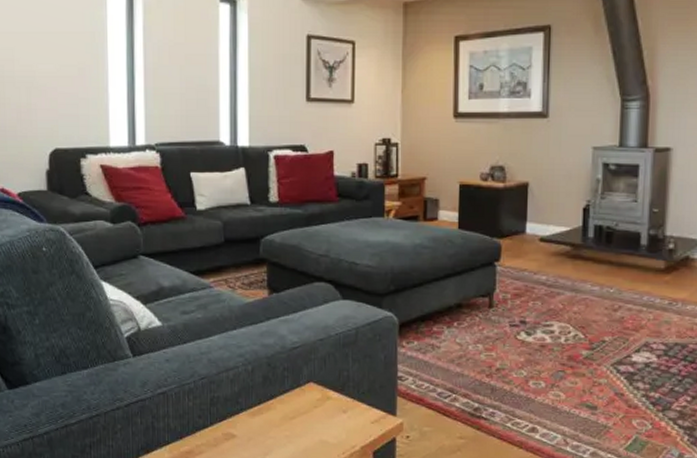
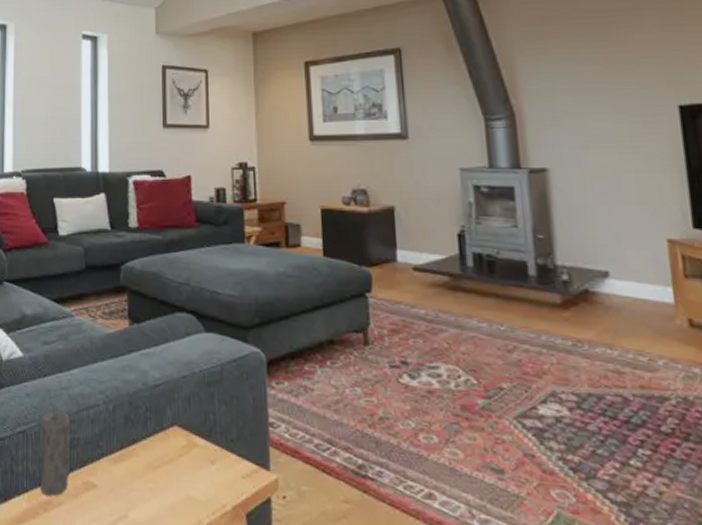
candle: none [181,365,211,447] -> present [40,401,71,497]

